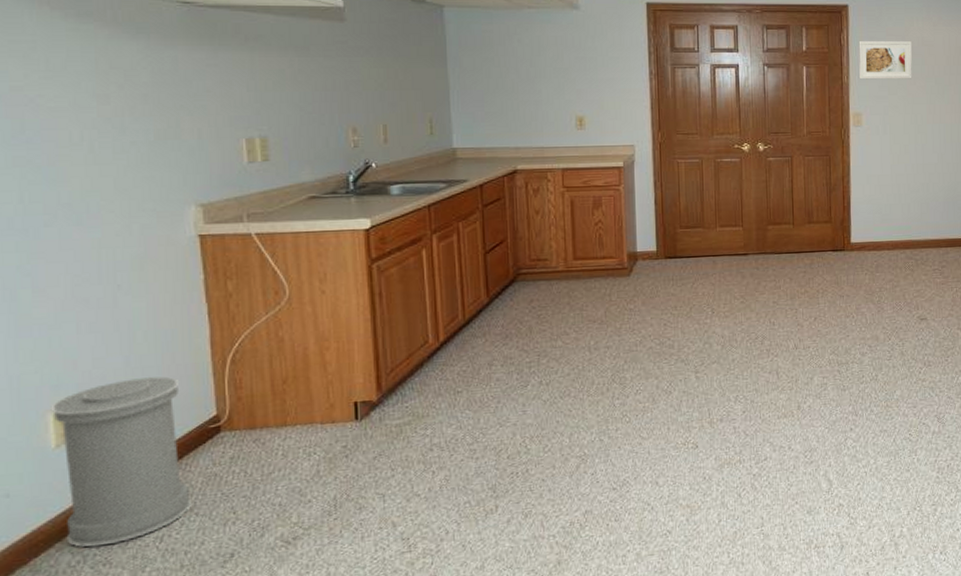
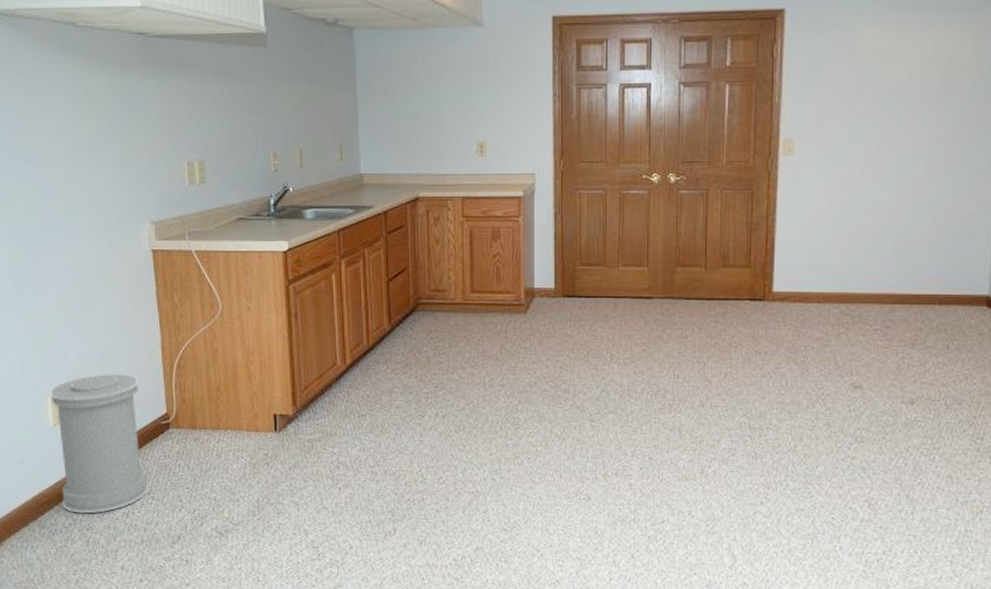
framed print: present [858,41,913,80] -> none [793,51,864,99]

